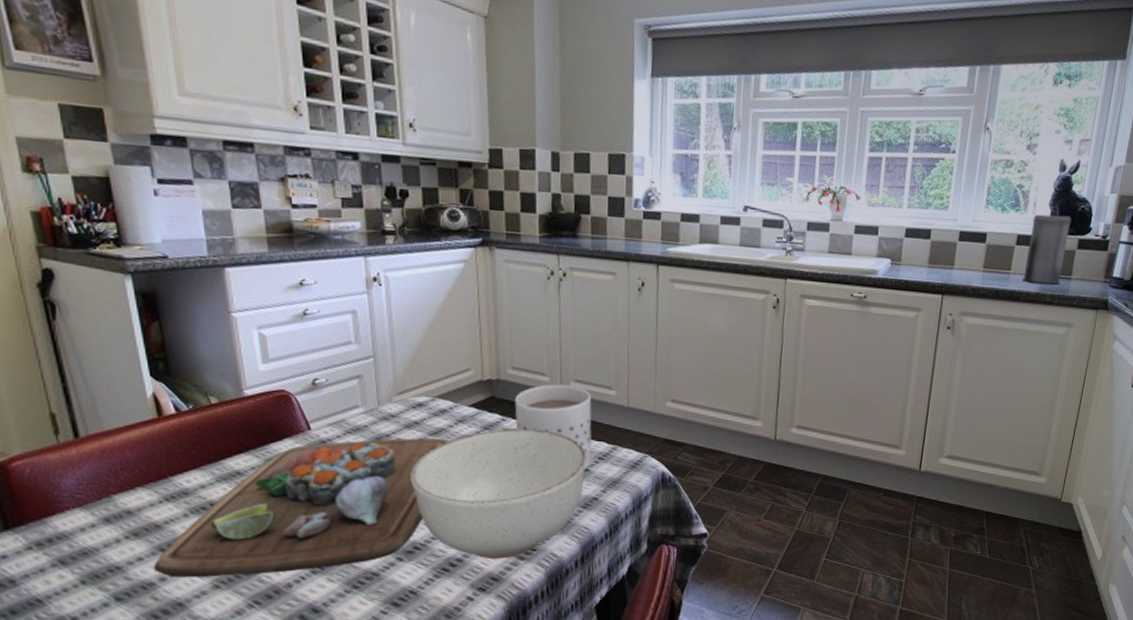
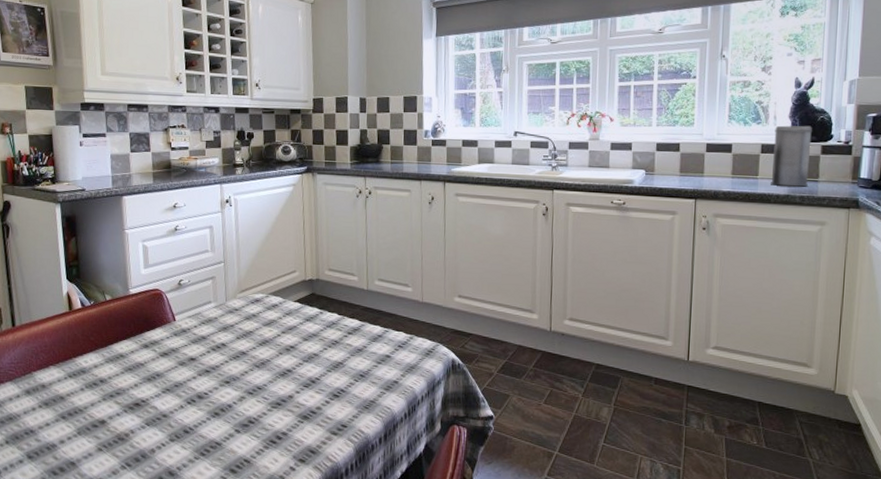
food platter: present [153,437,449,578] -> none [56,327,279,442]
bowl: present [410,428,587,559] -> none [248,320,389,434]
mug: present [514,384,592,469] -> none [330,282,393,356]

